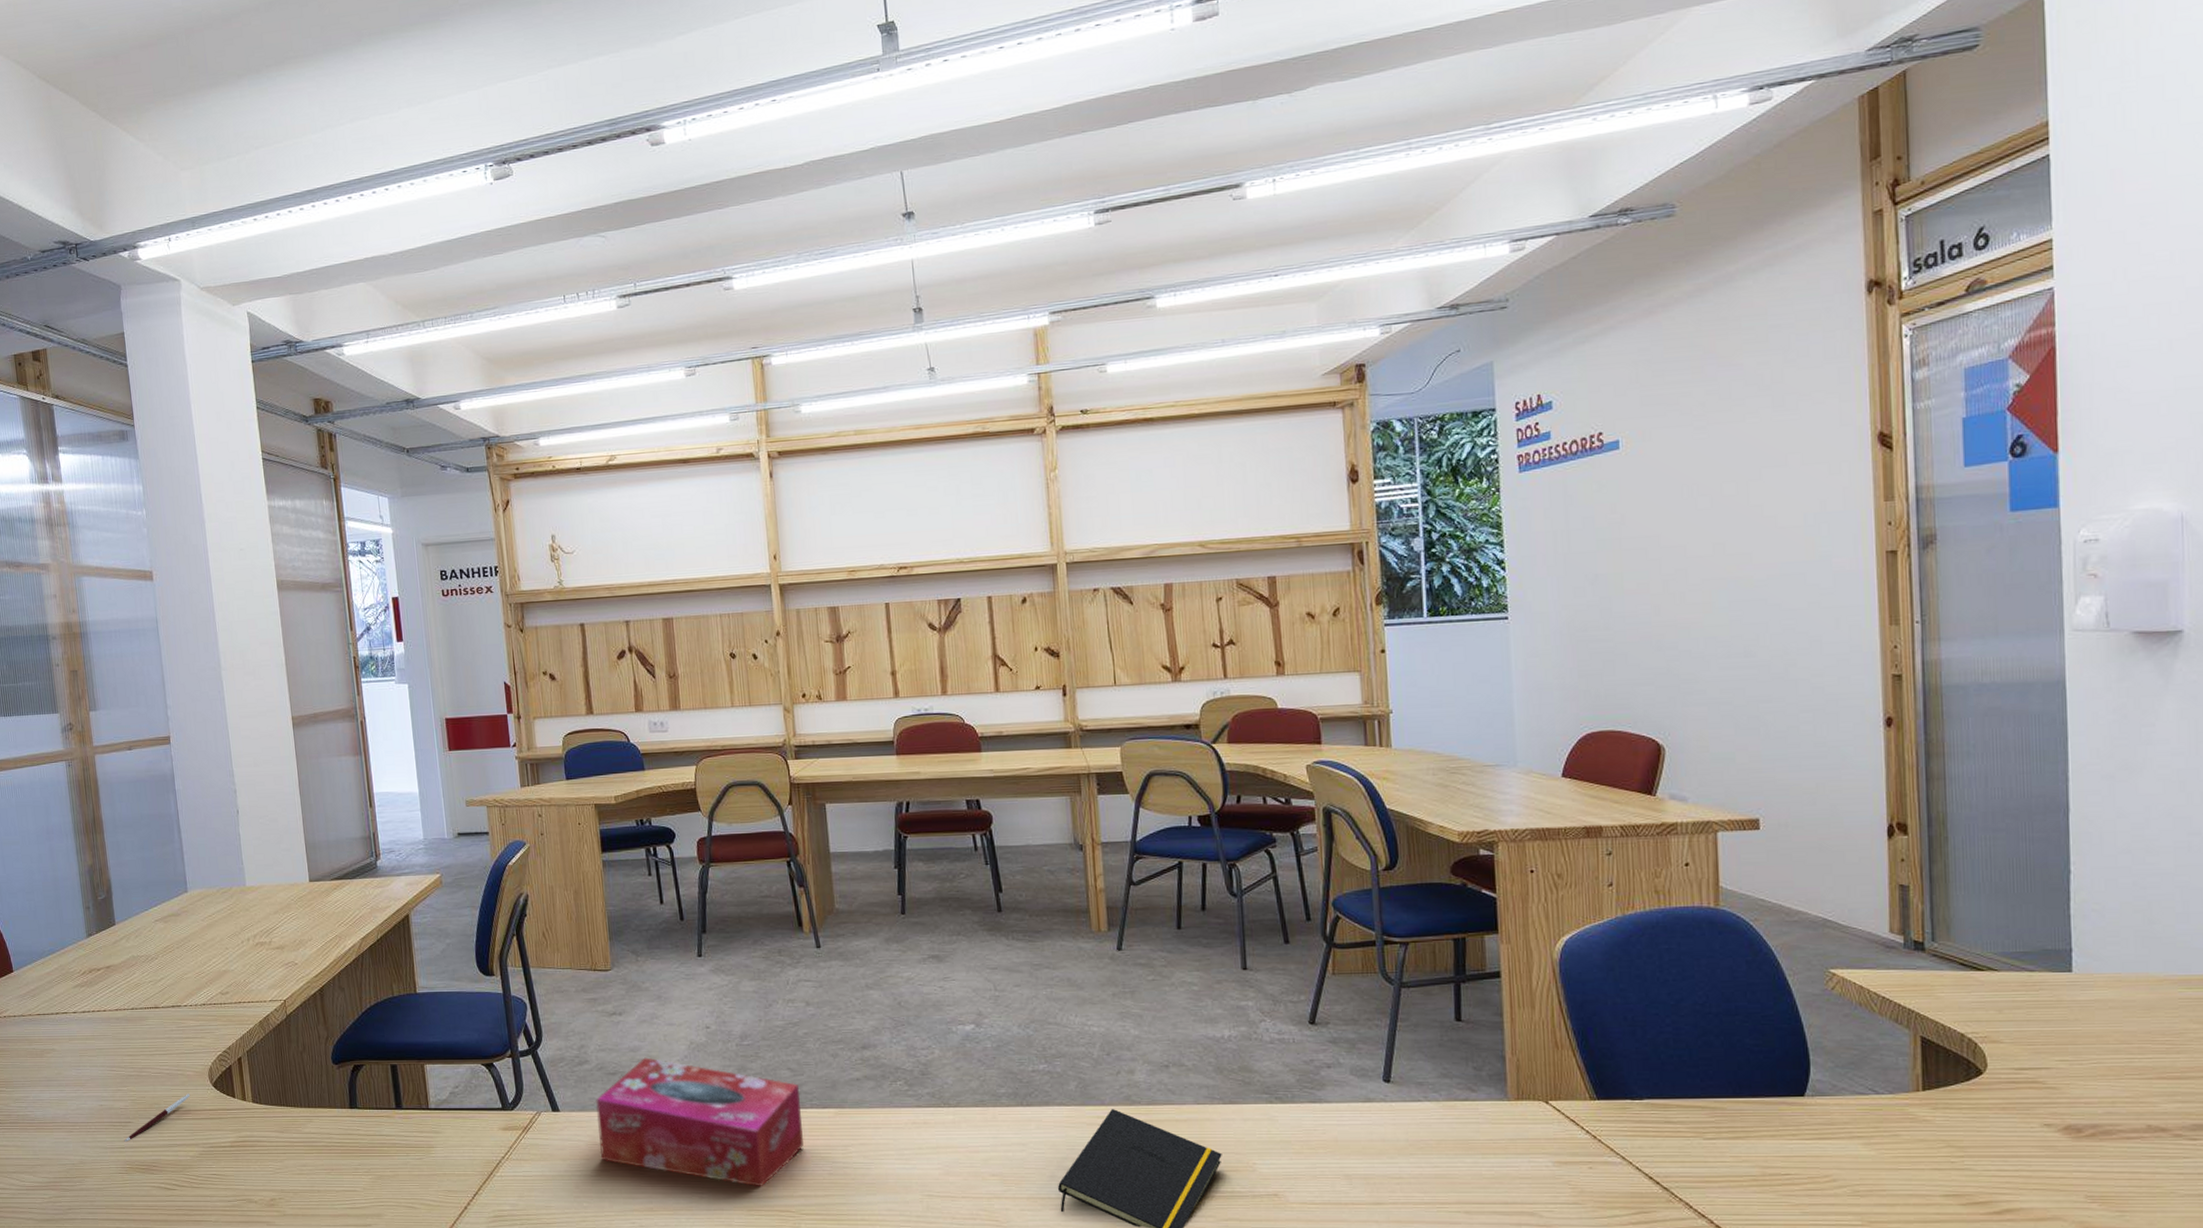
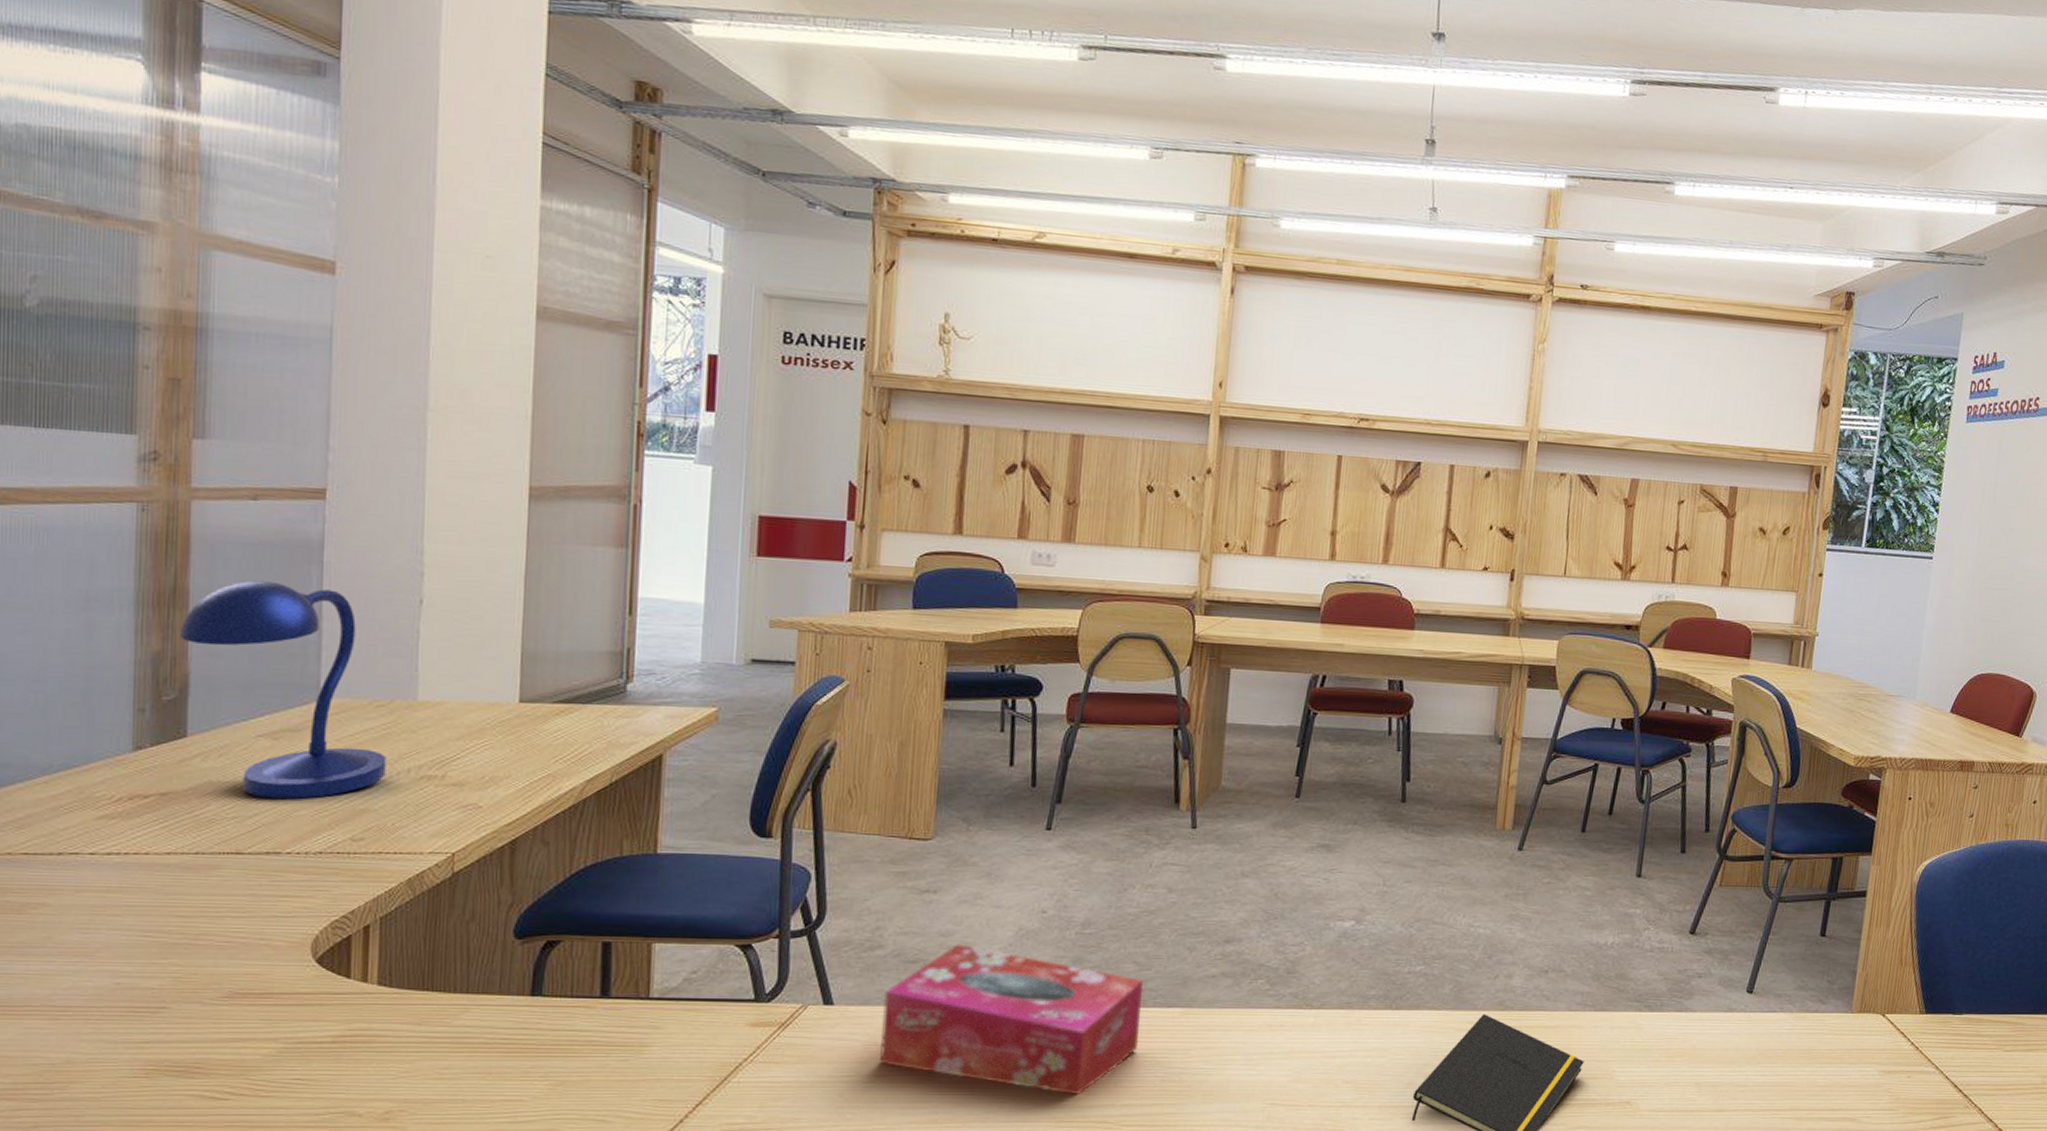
desk lamp: none [101,807,235,967] -> present [179,580,387,800]
pen: present [124,1093,191,1142] -> none [150,971,276,1034]

